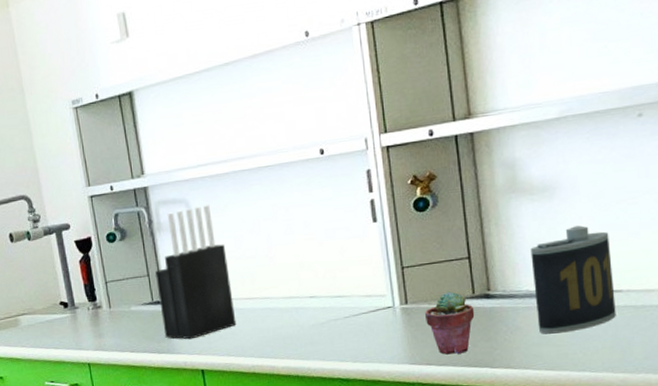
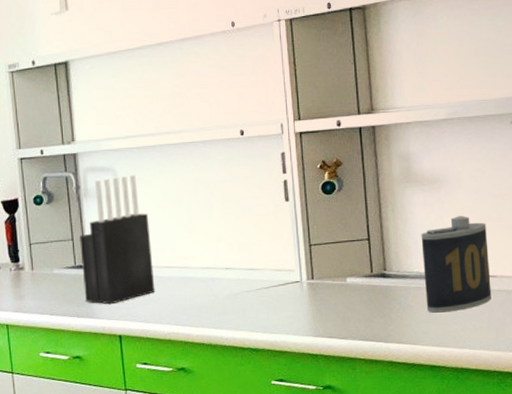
potted succulent: present [424,291,475,355] -> none [328,270,372,329]

